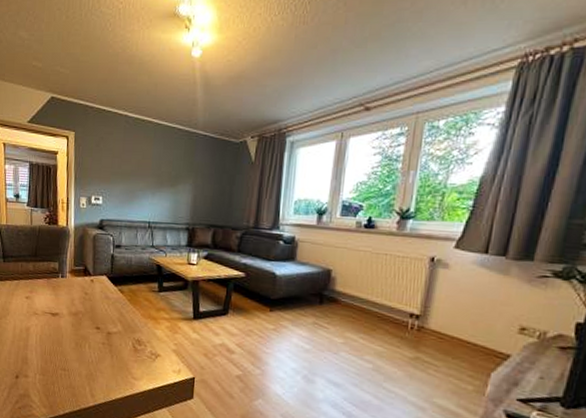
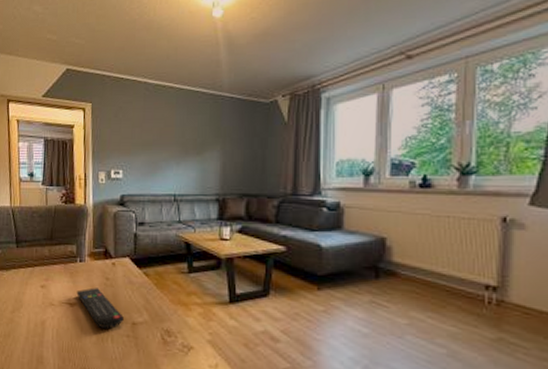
remote control: none [58,300,100,337] -> present [76,287,124,329]

